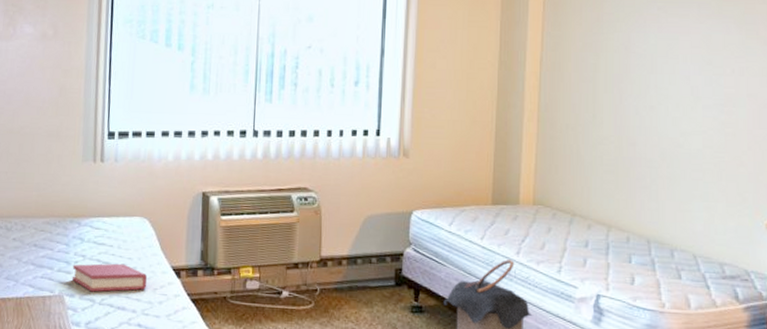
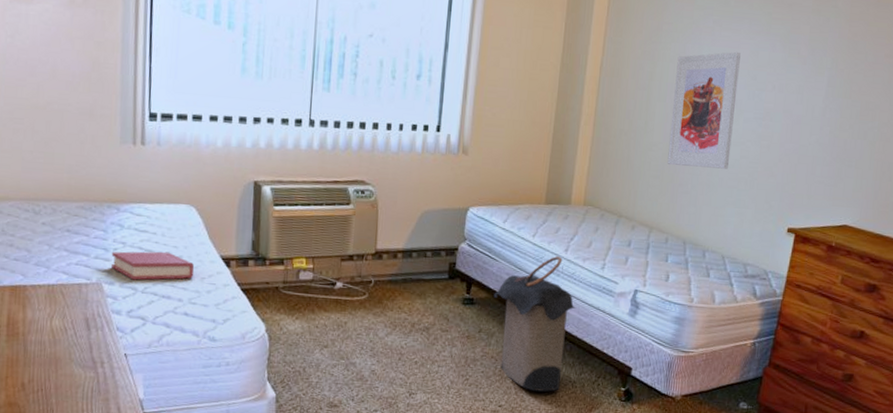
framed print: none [621,37,692,160] -> present [667,51,741,169]

